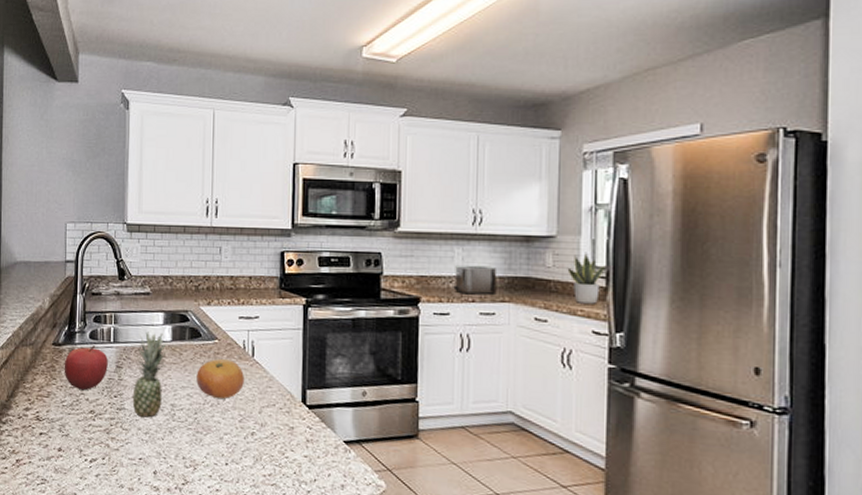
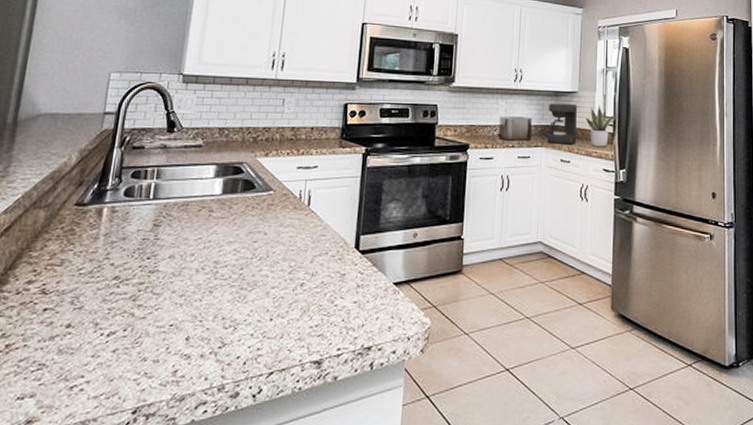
fruit: present [64,345,108,391] -> none [86,203,144,255]
fruit: present [132,331,168,418] -> none [168,185,217,278]
fruit: present [196,358,245,399] -> none [245,209,299,251]
coffee maker: none [517,249,555,300] -> present [547,103,577,144]

